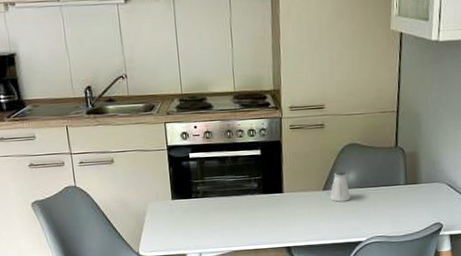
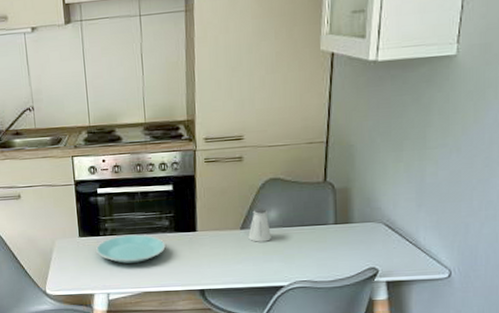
plate: none [188,196,255,224] -> present [96,234,166,264]

